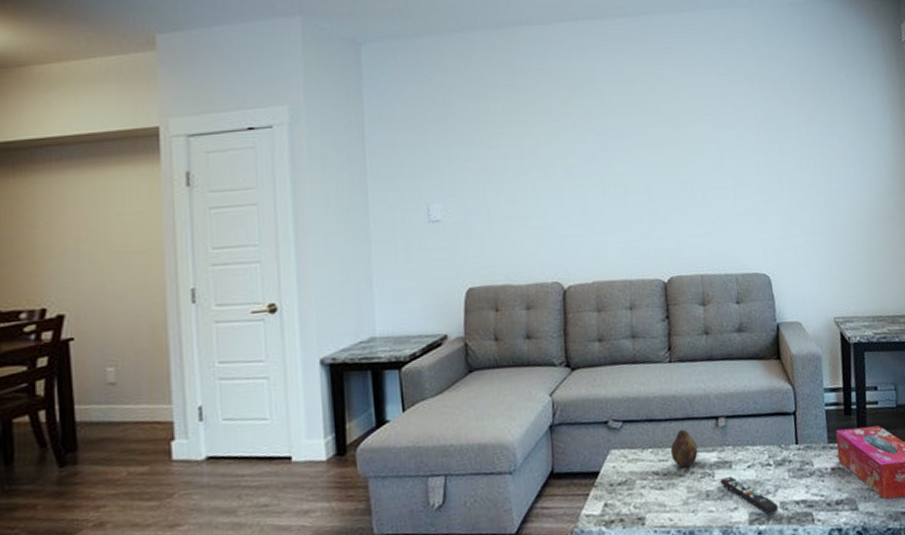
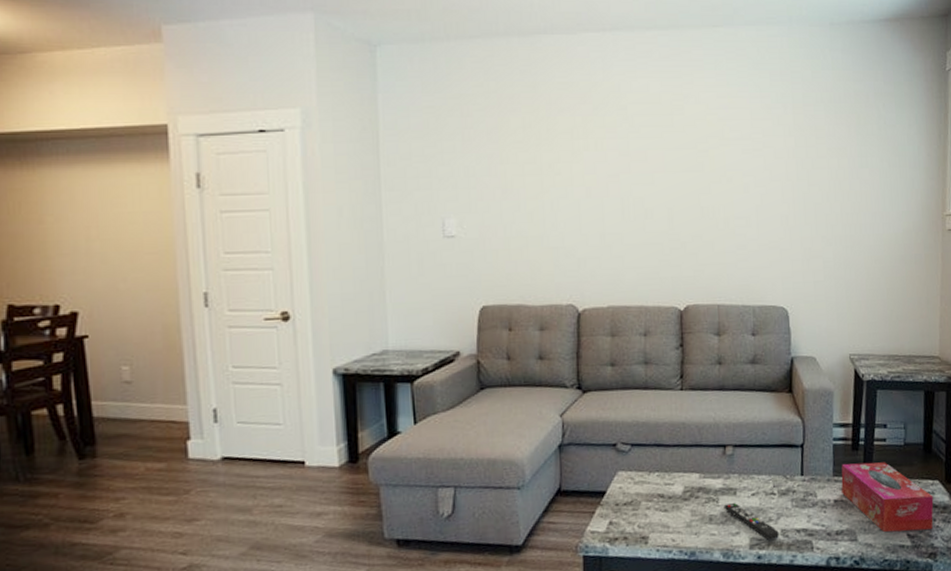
fruit: present [670,429,698,468] -> none [676,455,704,492]

